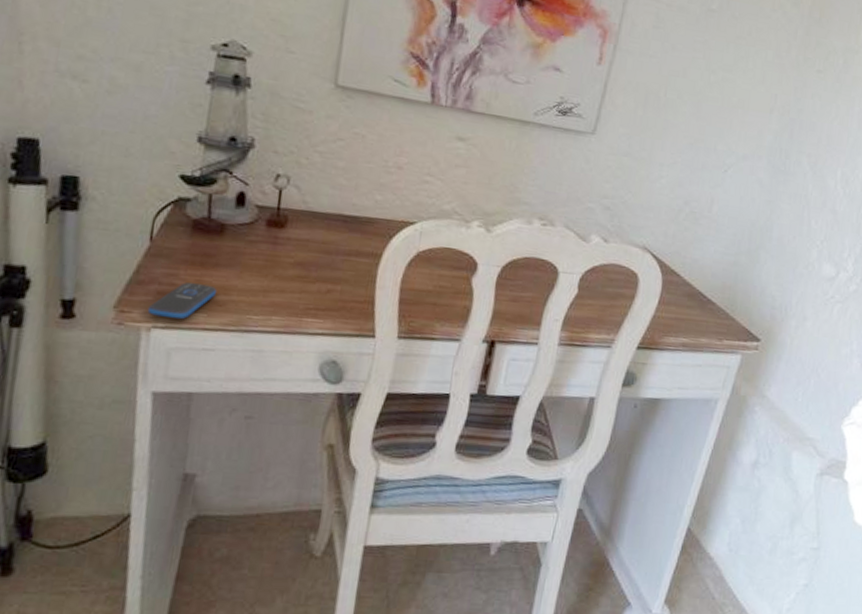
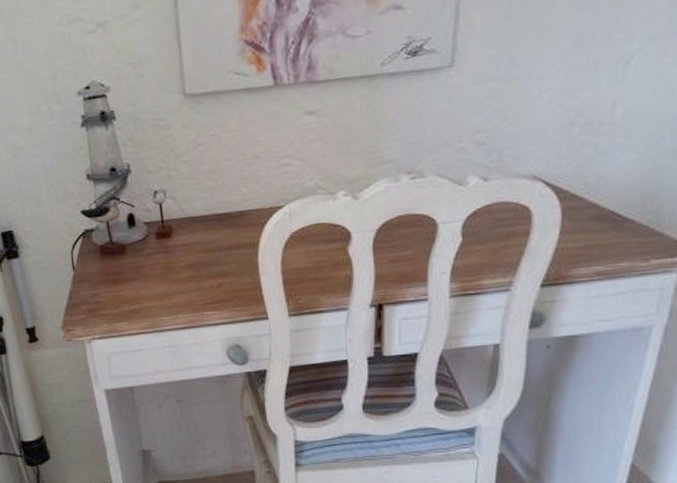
mobile phone: present [147,282,217,320] -> none [85,298,132,330]

